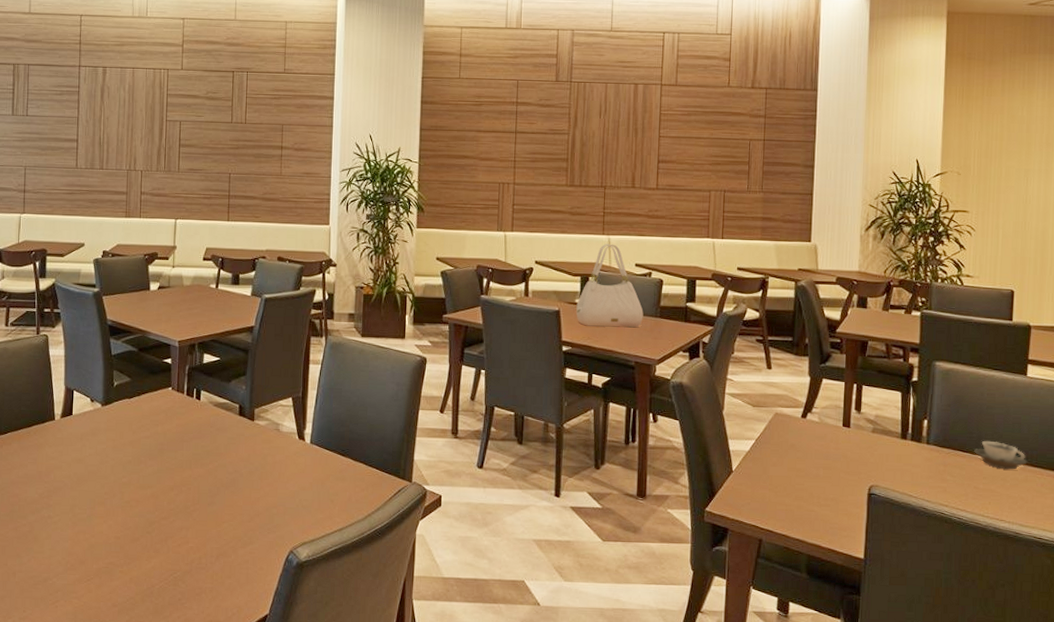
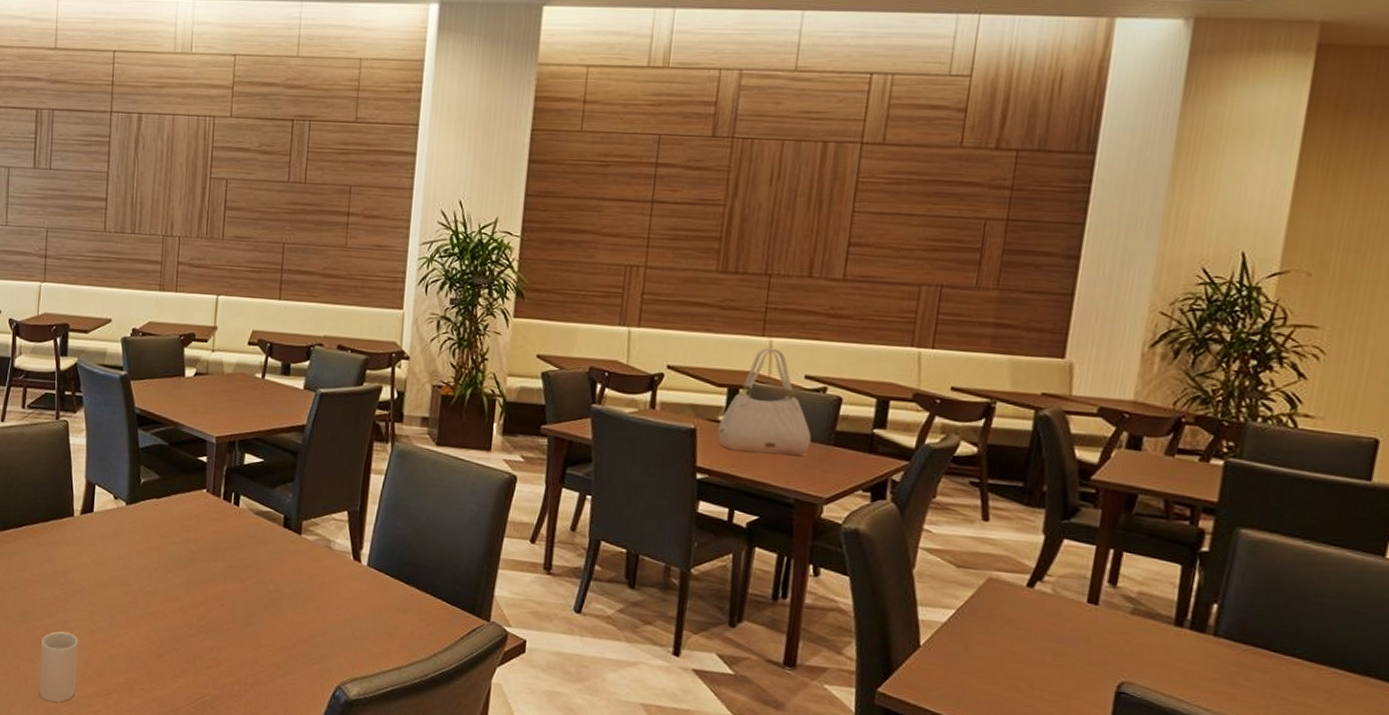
cup: none [26,527,61,593] -> present [39,632,78,703]
cup: present [974,440,1027,470] -> none [1286,638,1371,681]

